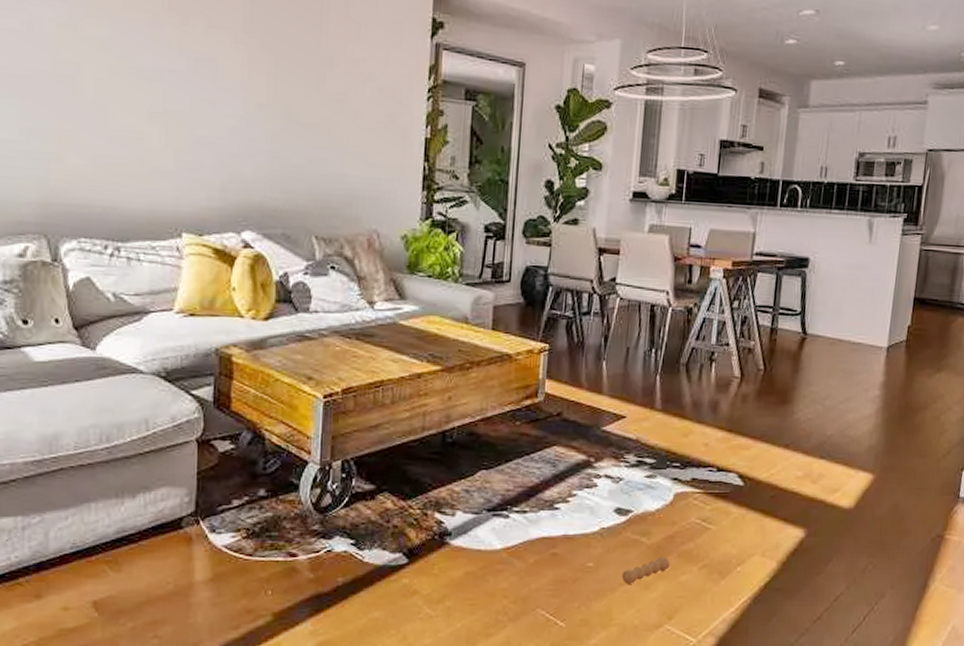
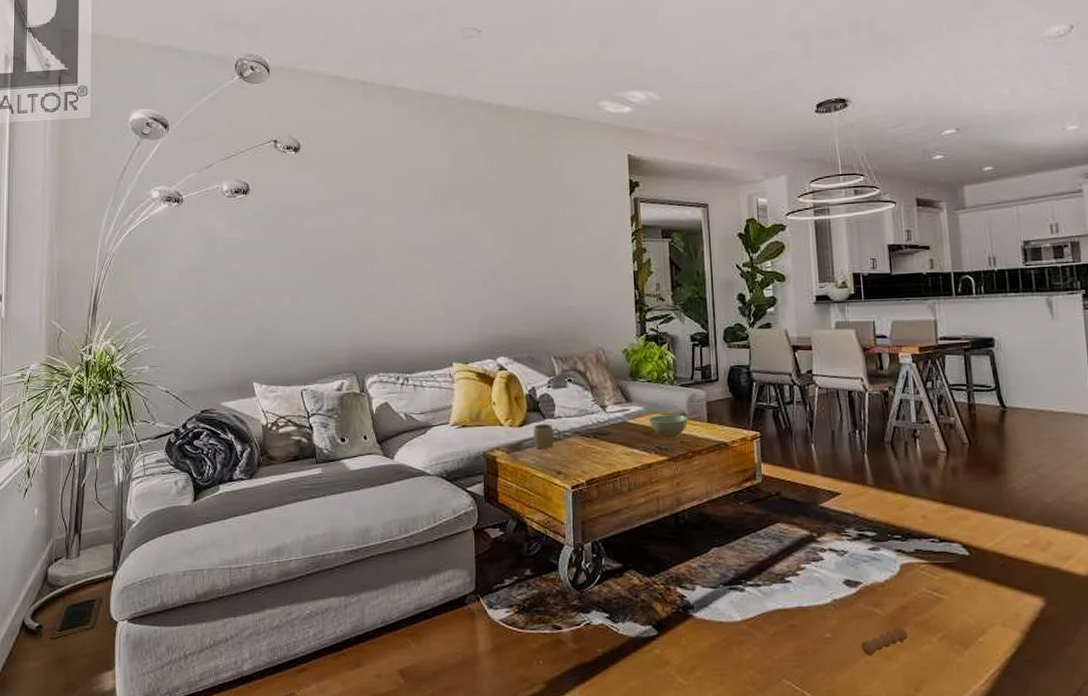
mug: none [281,318,317,349] -> present [533,423,561,449]
bowl: none [424,317,471,347] -> present [648,415,689,440]

